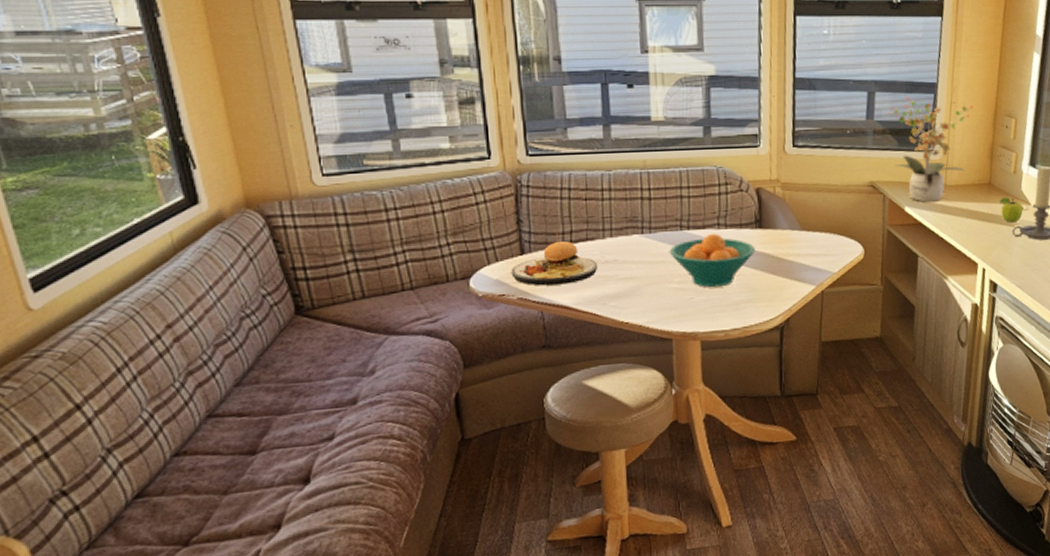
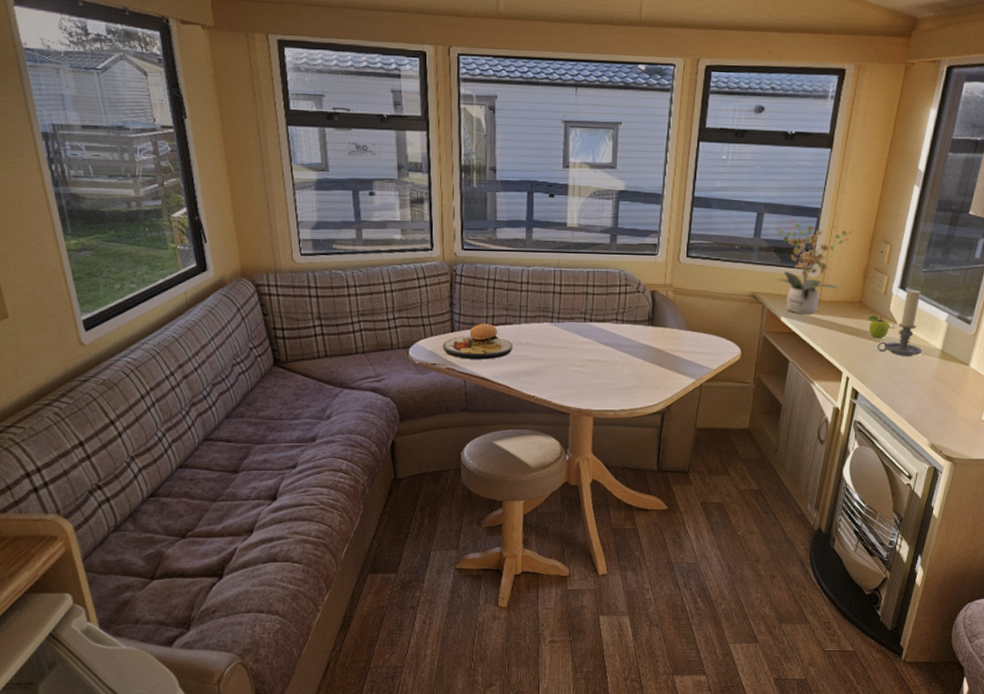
fruit bowl: present [669,233,756,288] -> none [573,326,646,373]

